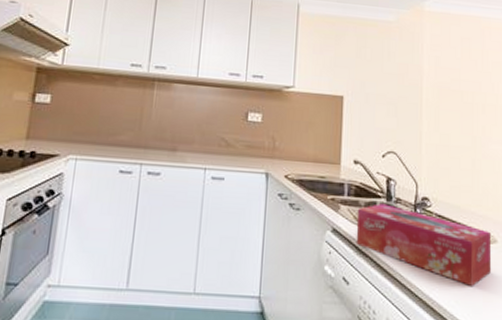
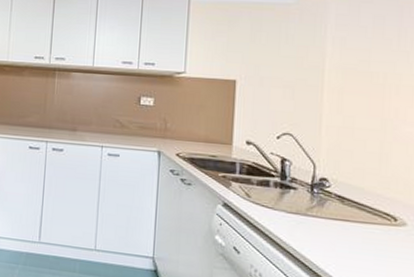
tissue box: present [356,204,492,286] -> none [247,182,400,266]

